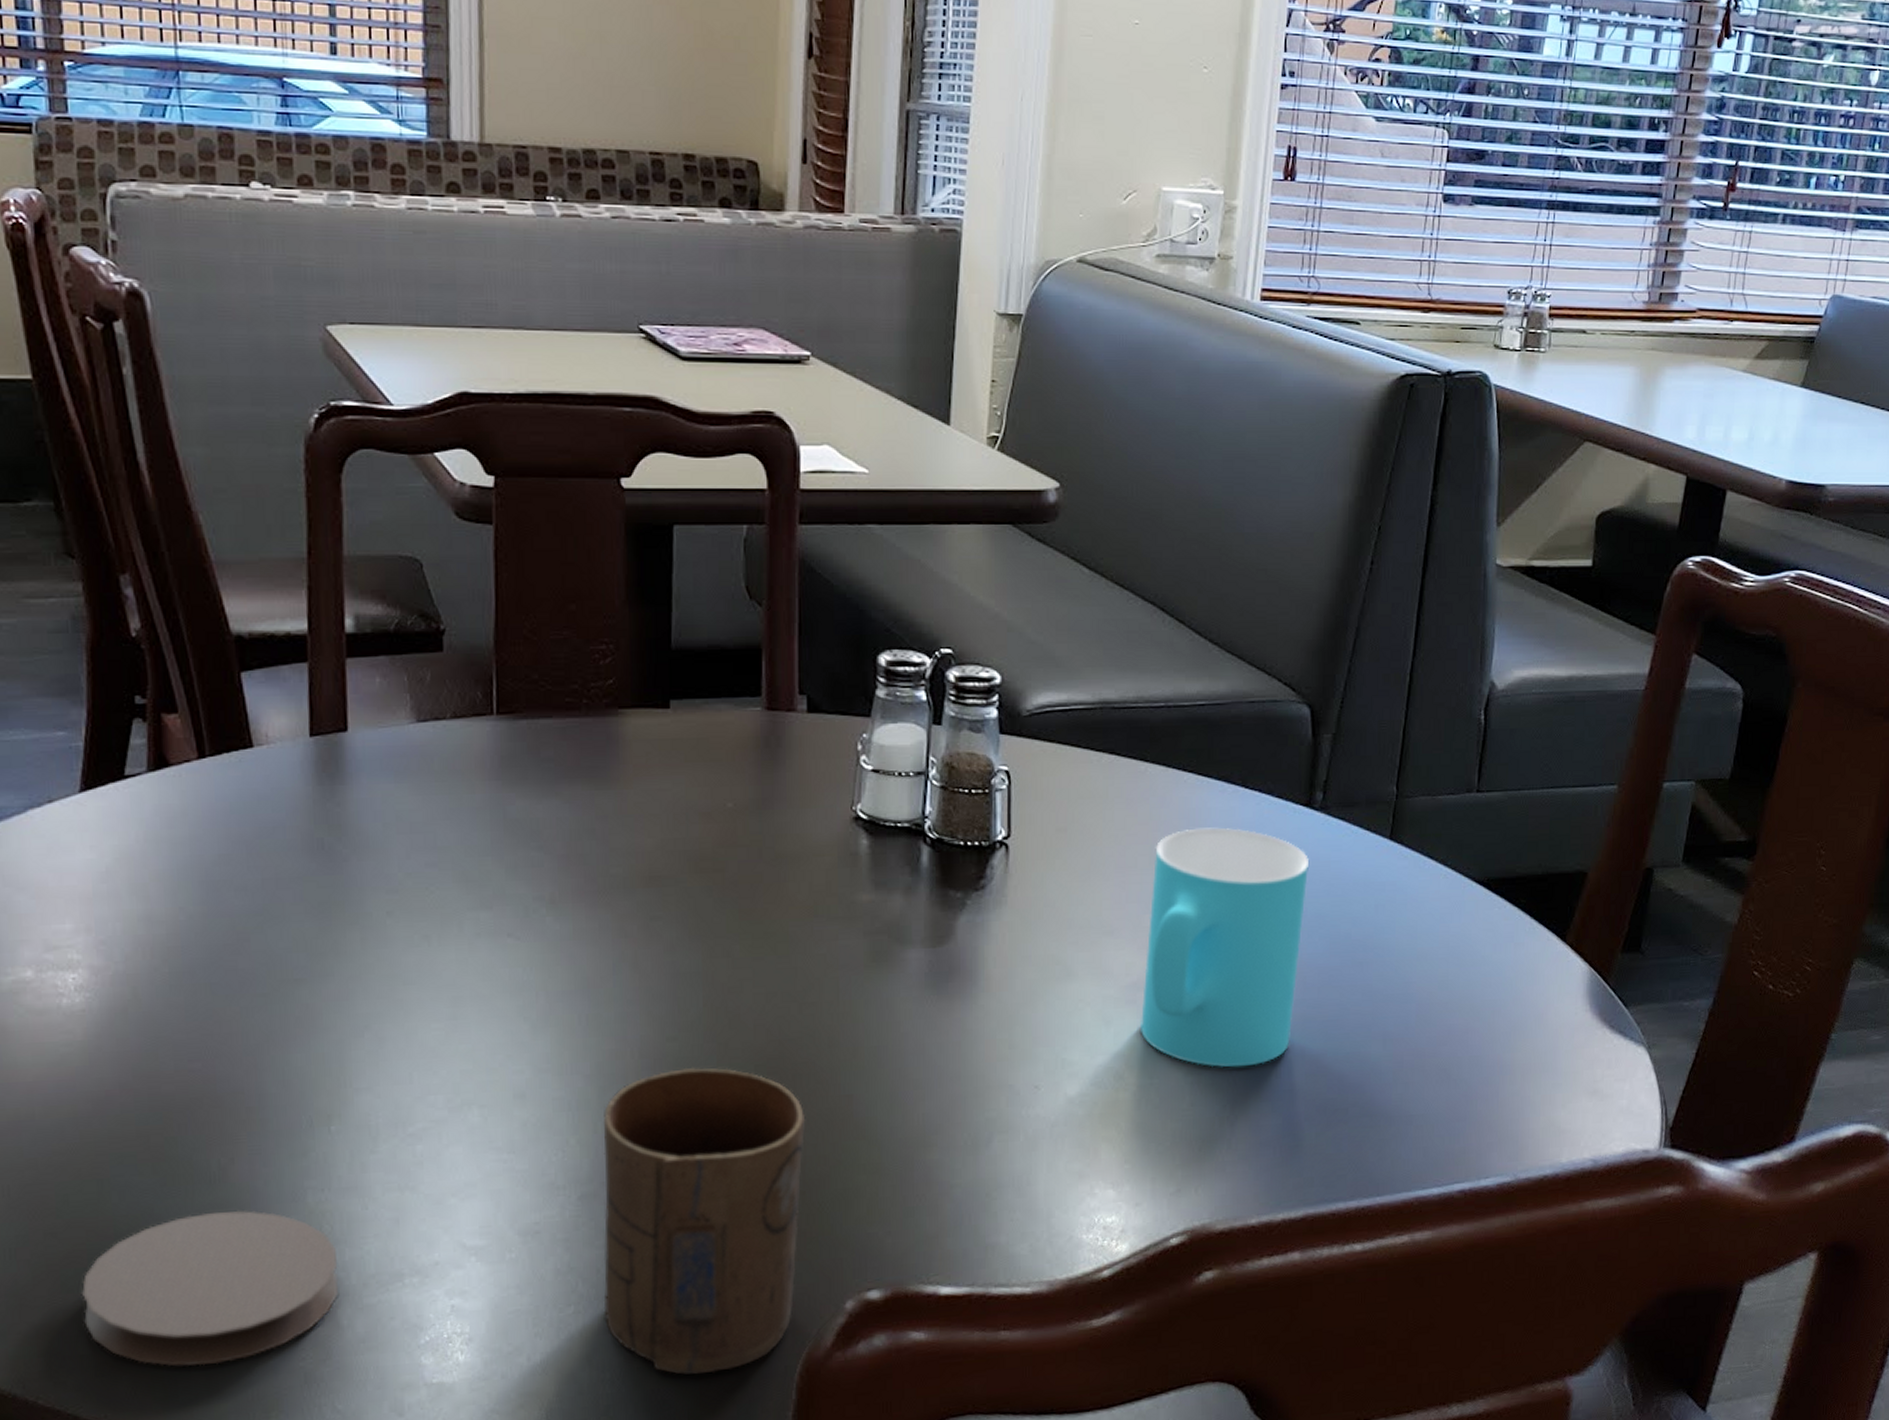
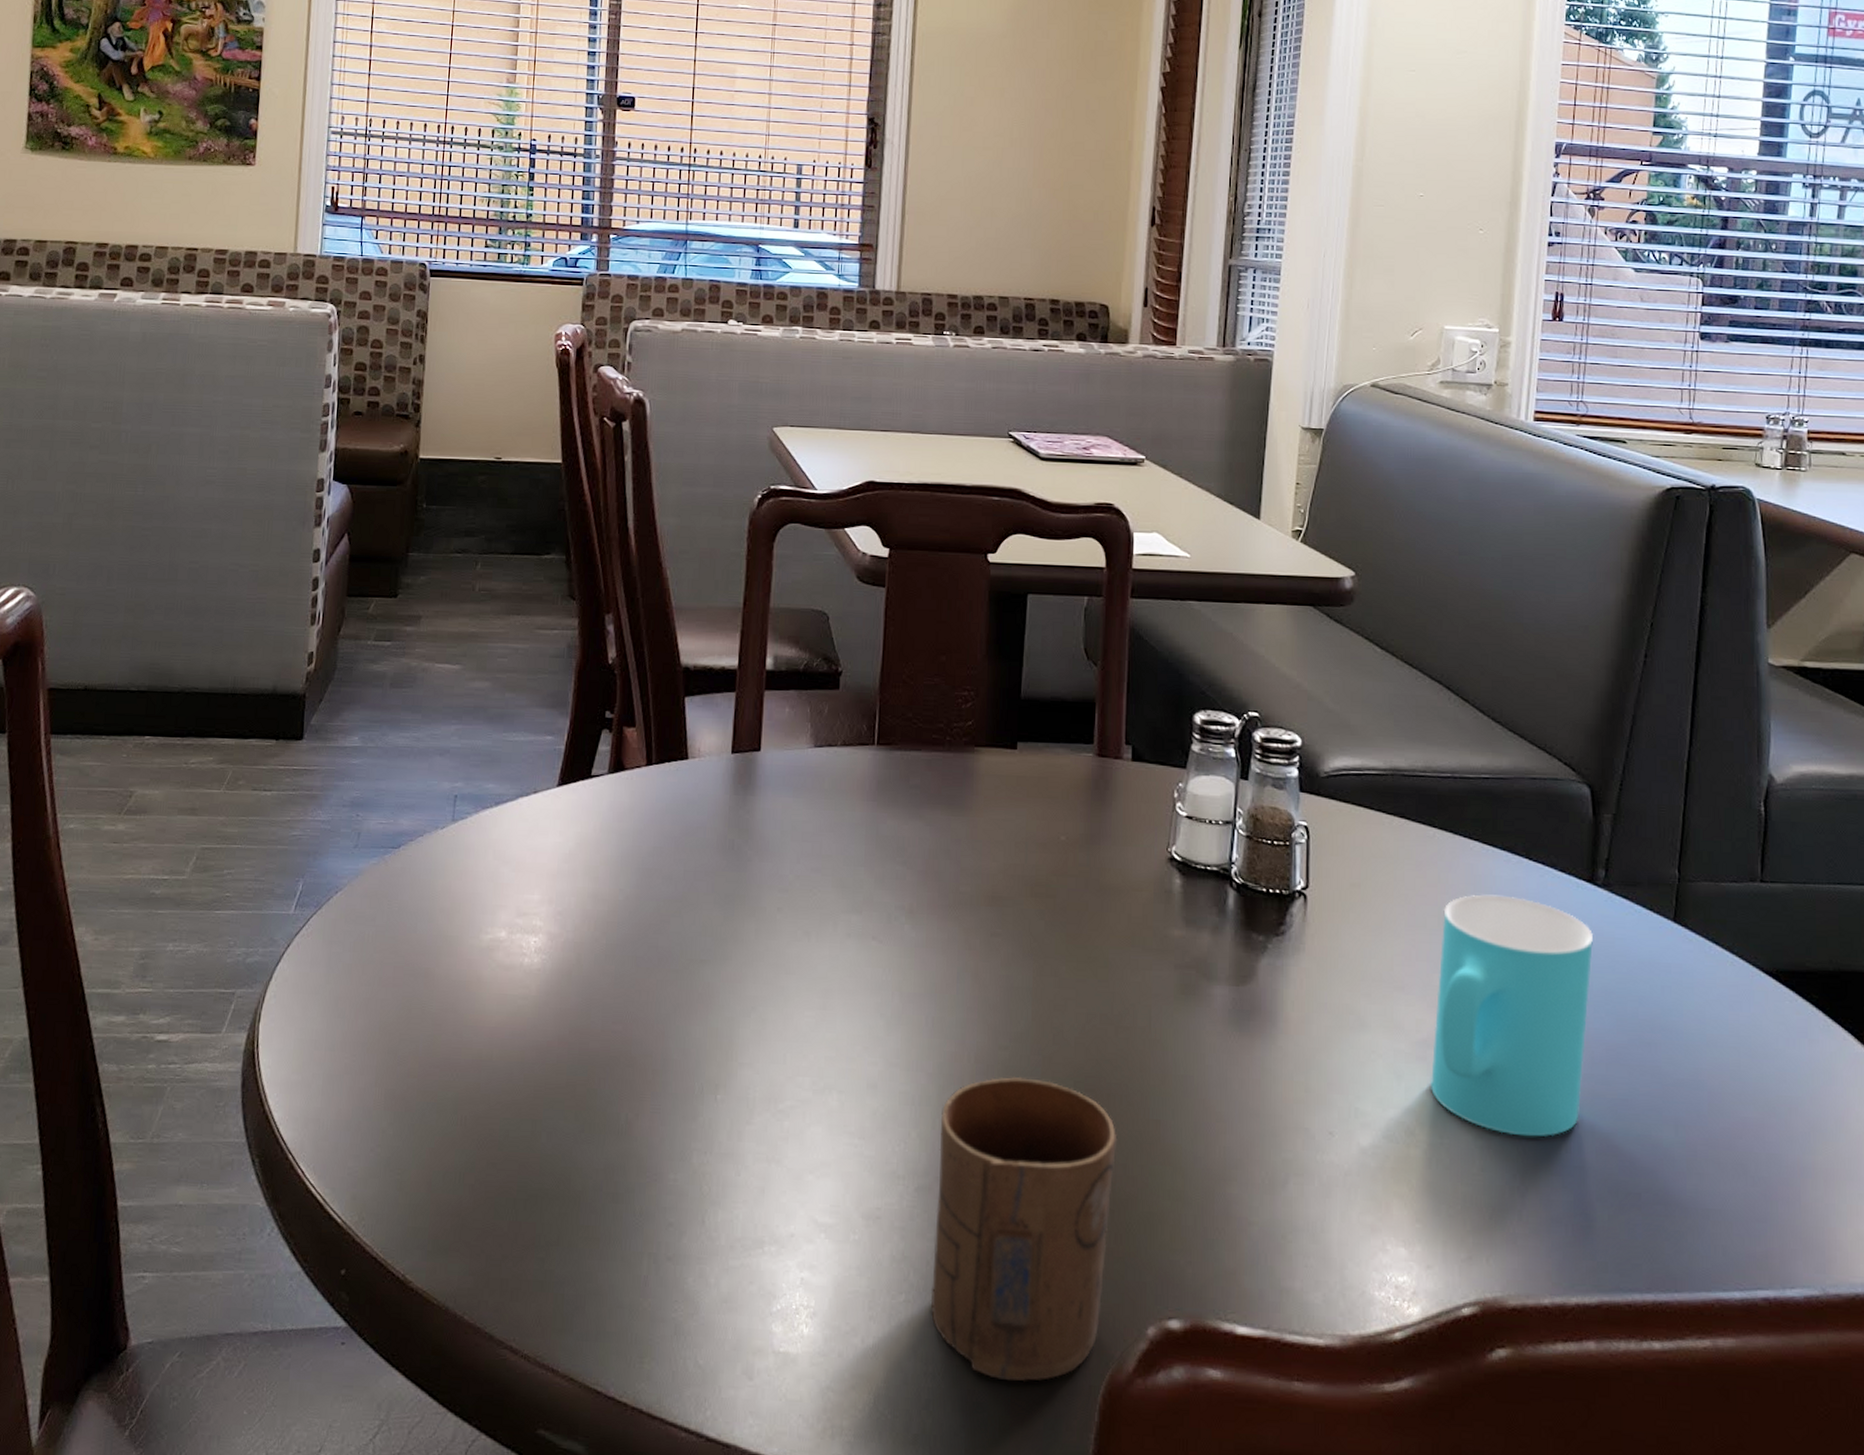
coaster: present [81,1210,339,1367] -> none [508,1161,711,1305]

